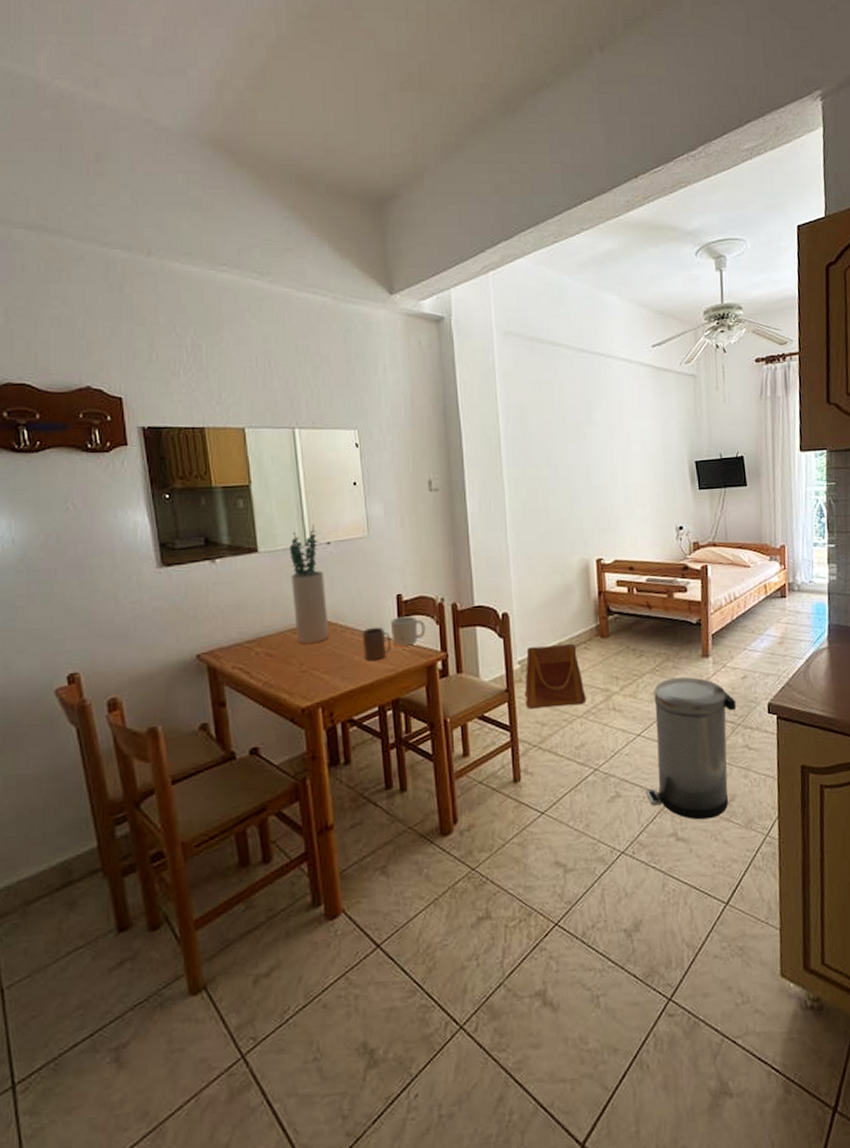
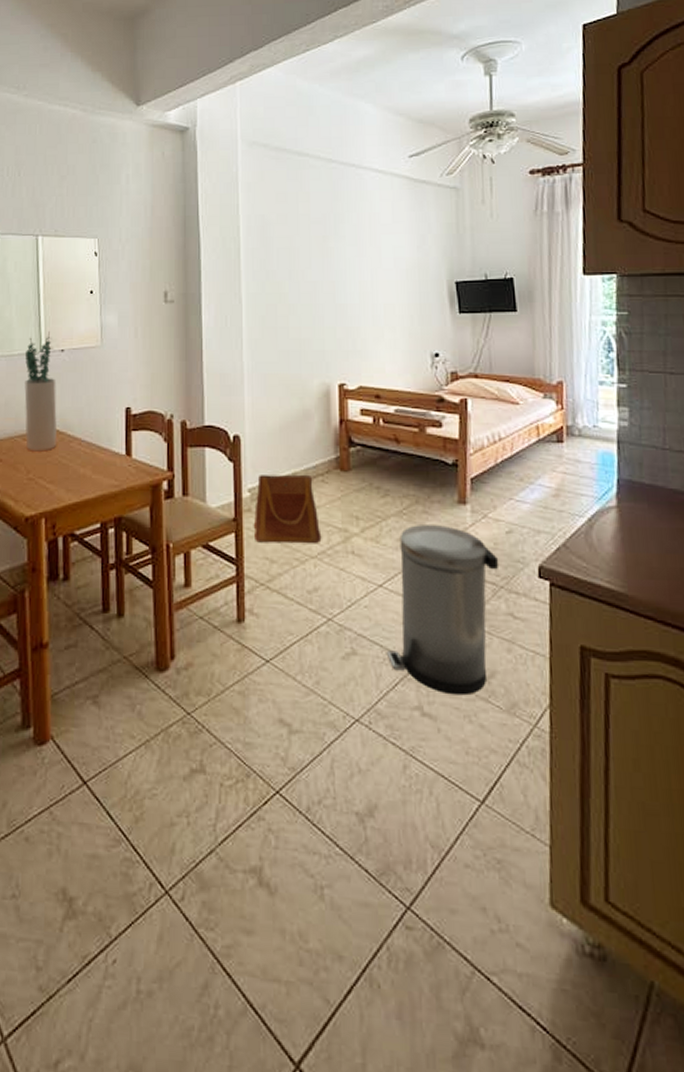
mug: present [362,627,392,661] -> none [88,439,118,475]
mug: present [390,616,426,648] -> none [117,431,153,463]

